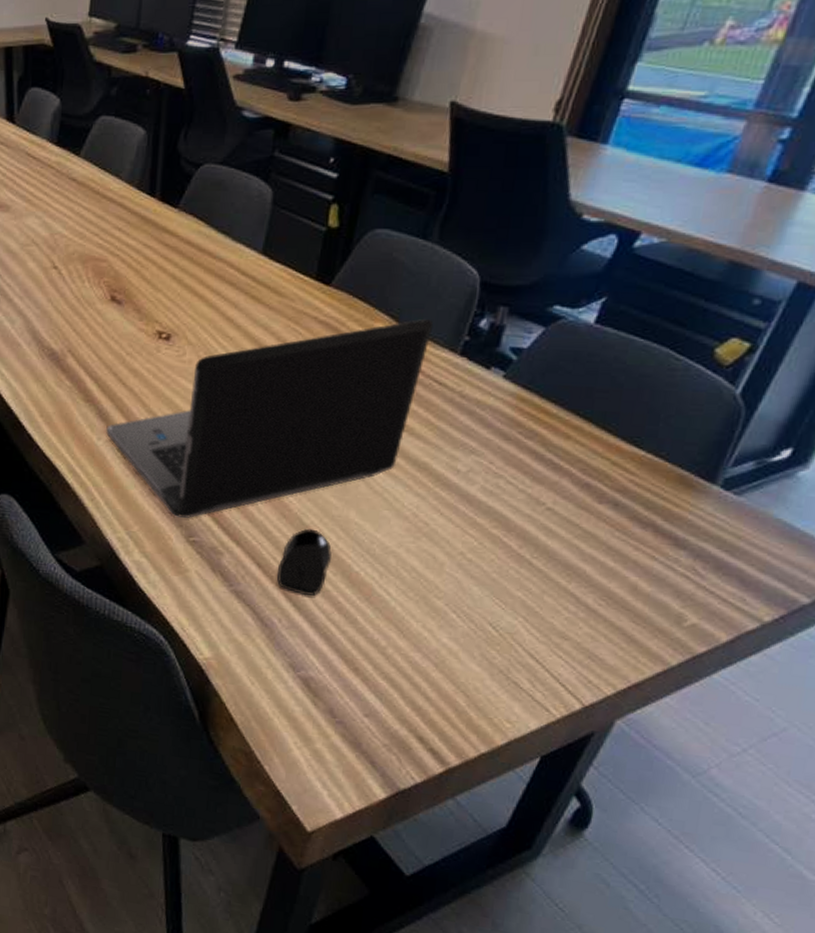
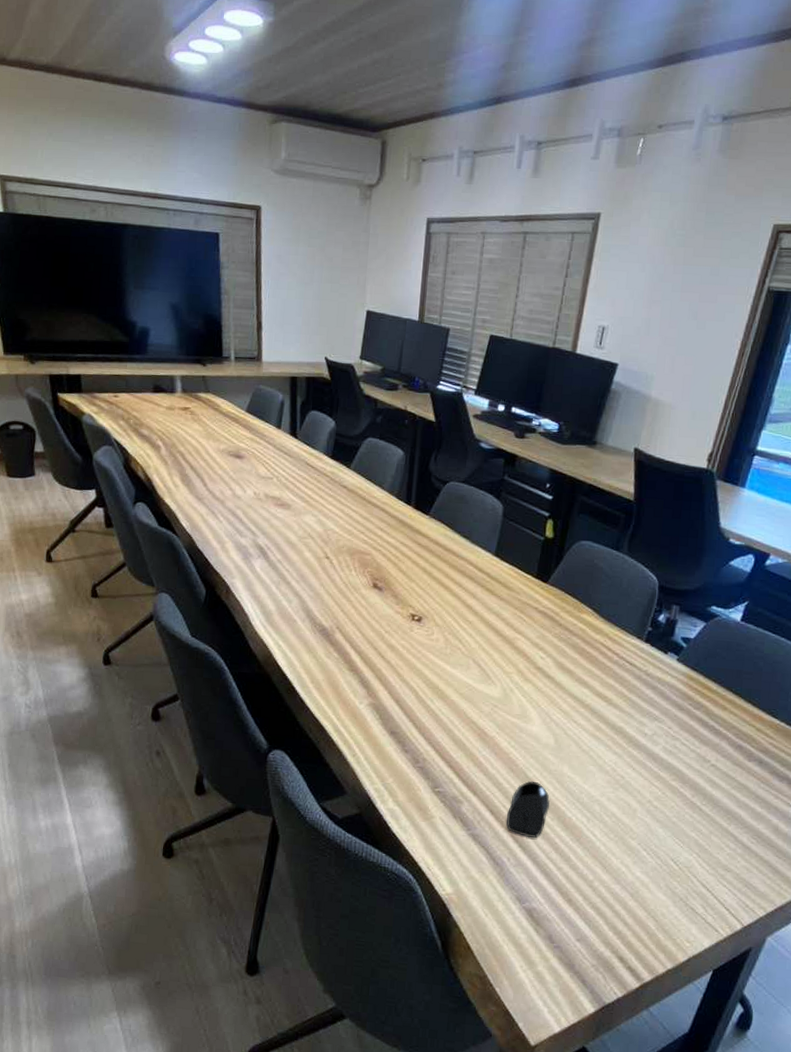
laptop computer: present [105,318,434,518] -> none [366,612,625,772]

